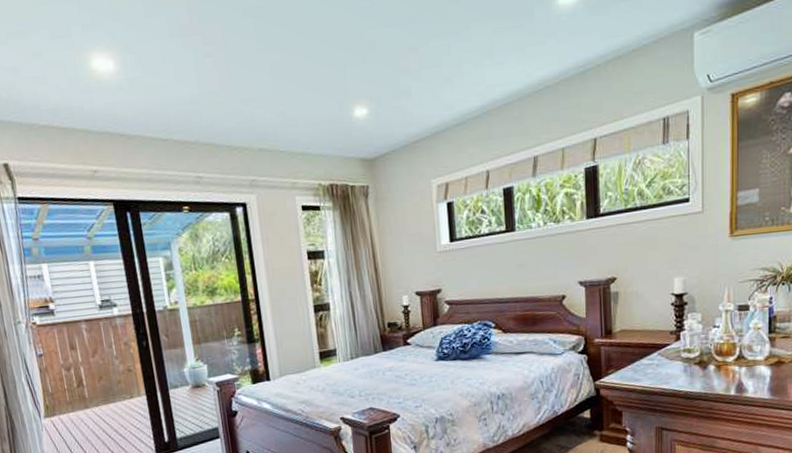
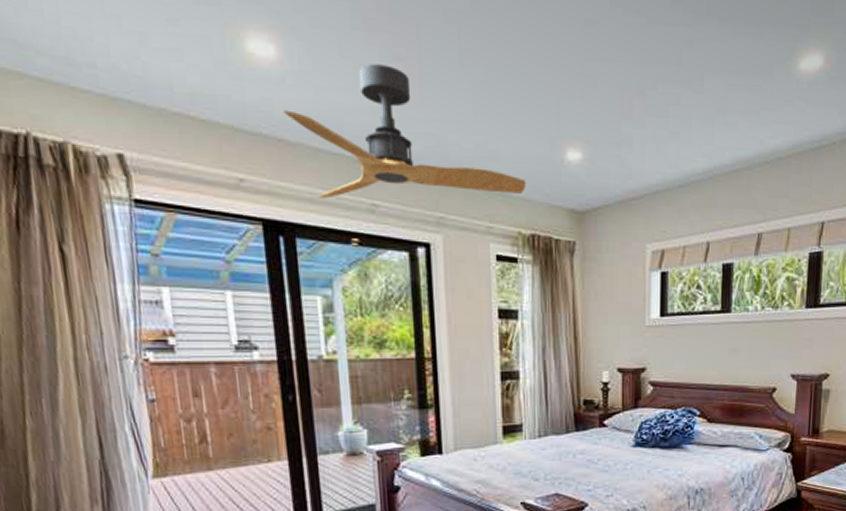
ceiling fan: none [123,61,323,178] -> present [283,64,527,199]

